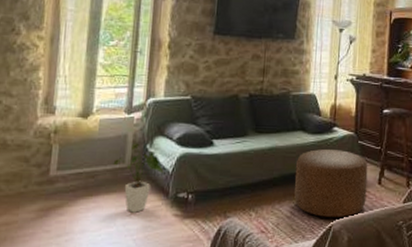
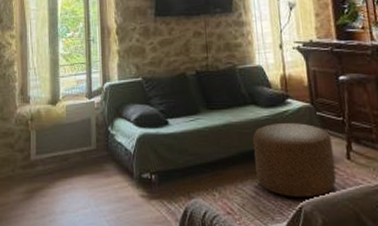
house plant: present [113,143,164,213] -> none [81,126,127,194]

